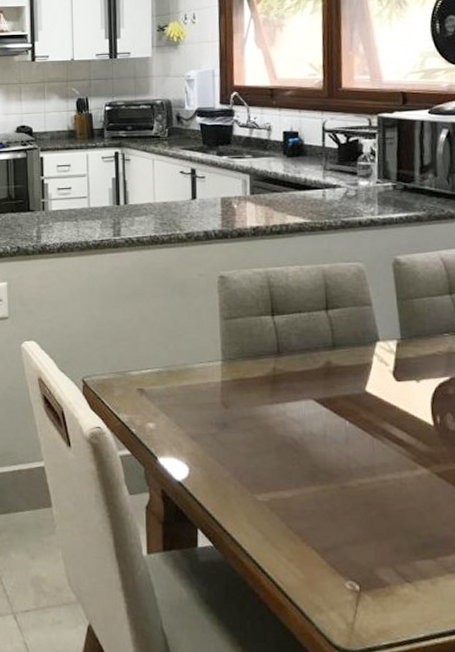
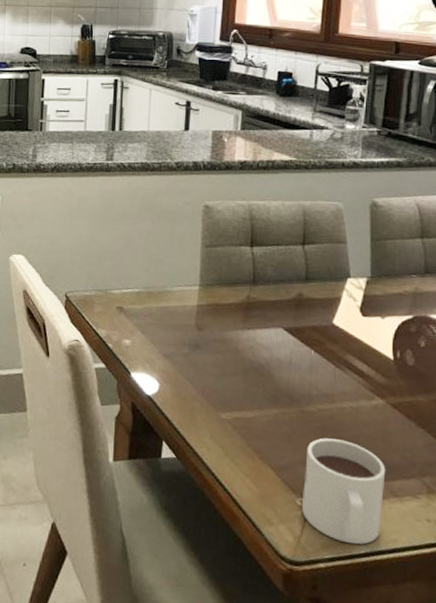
mug: none [351,514,438,628] -> present [302,438,386,545]

